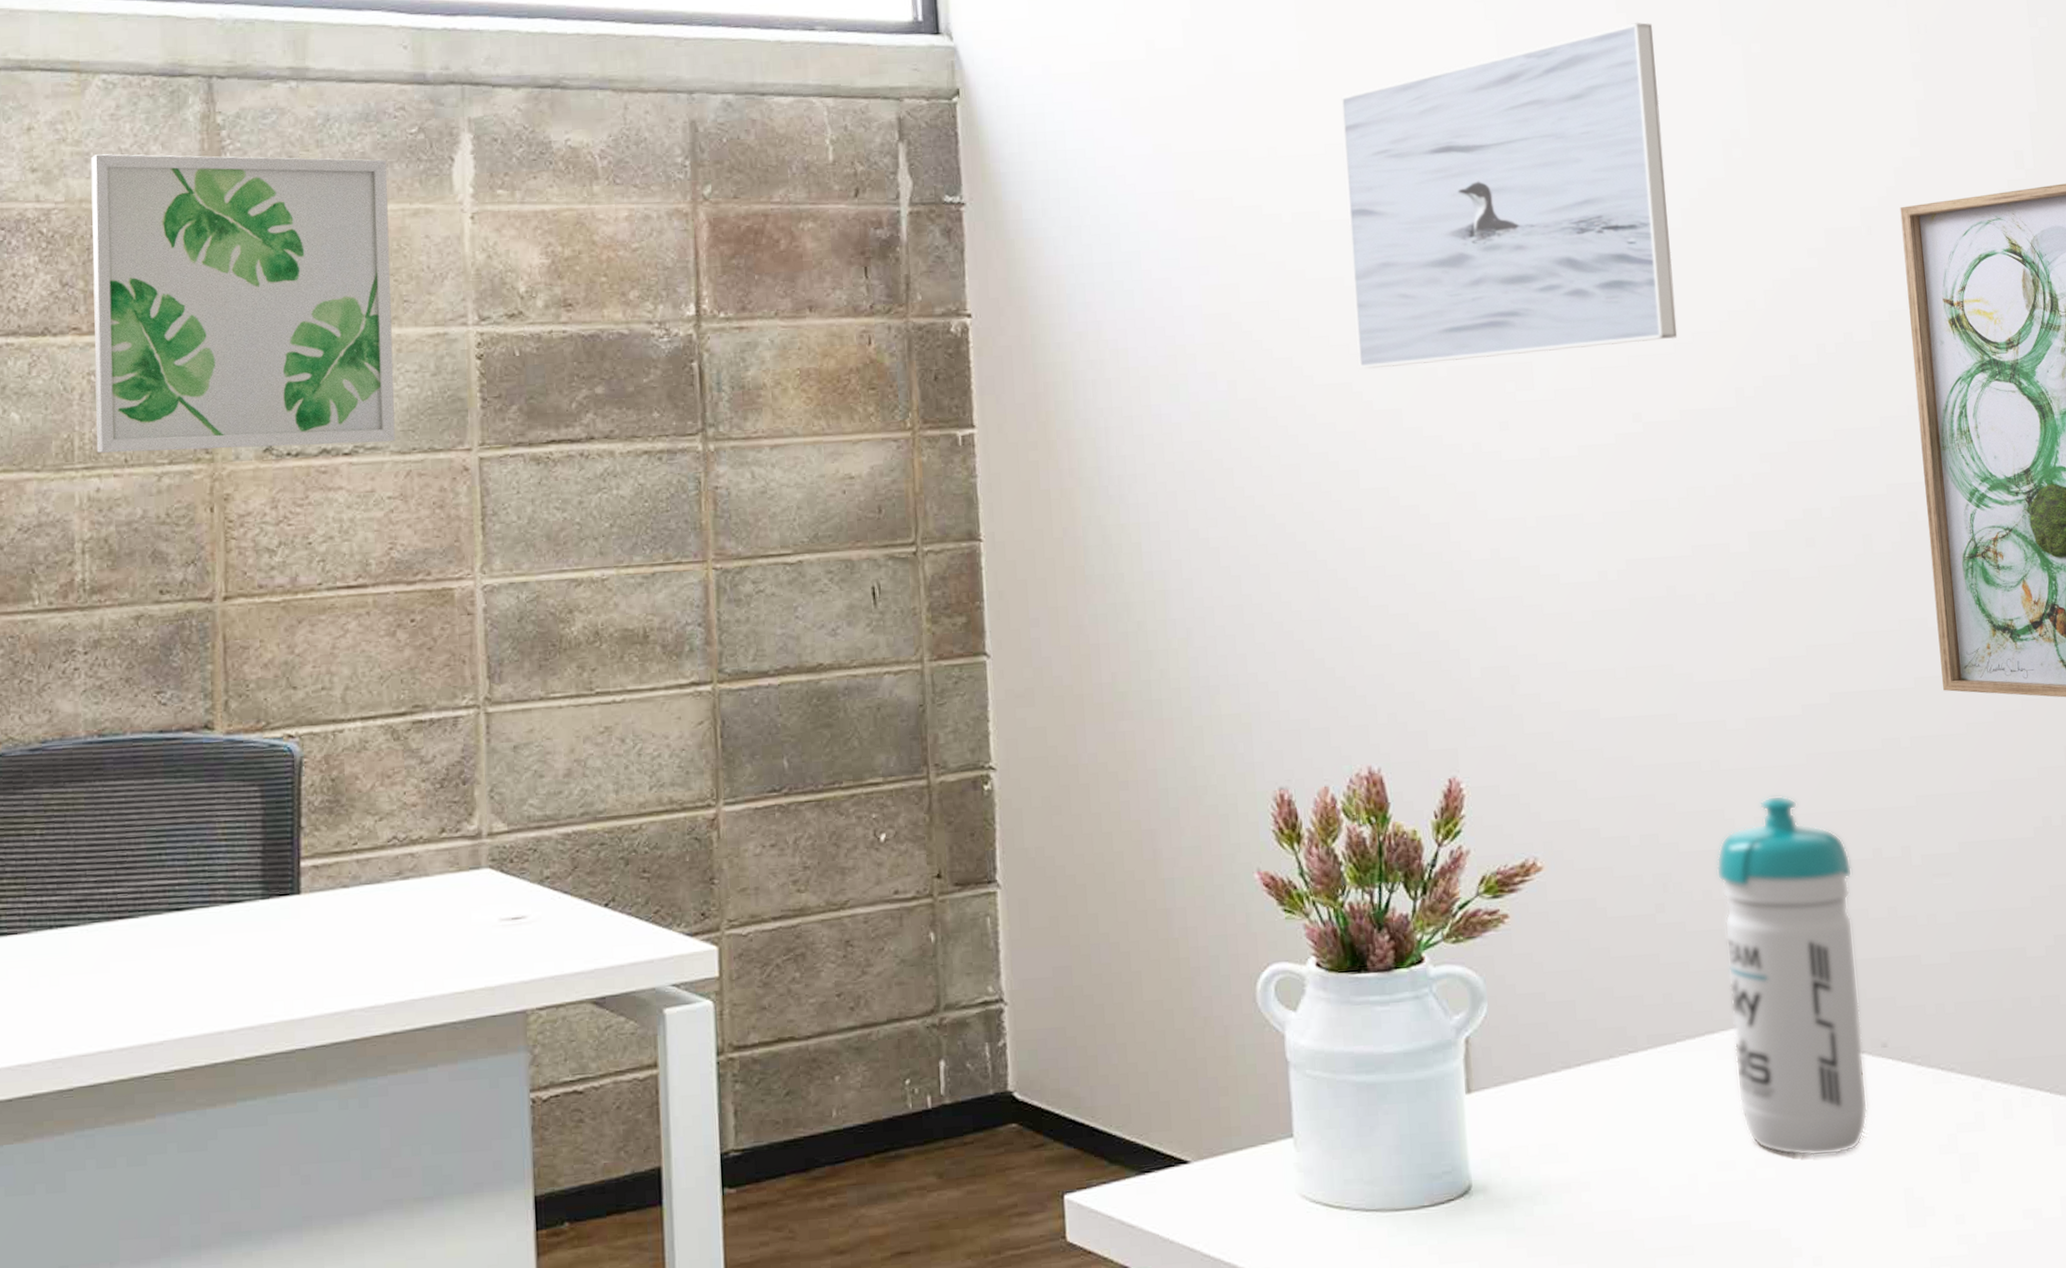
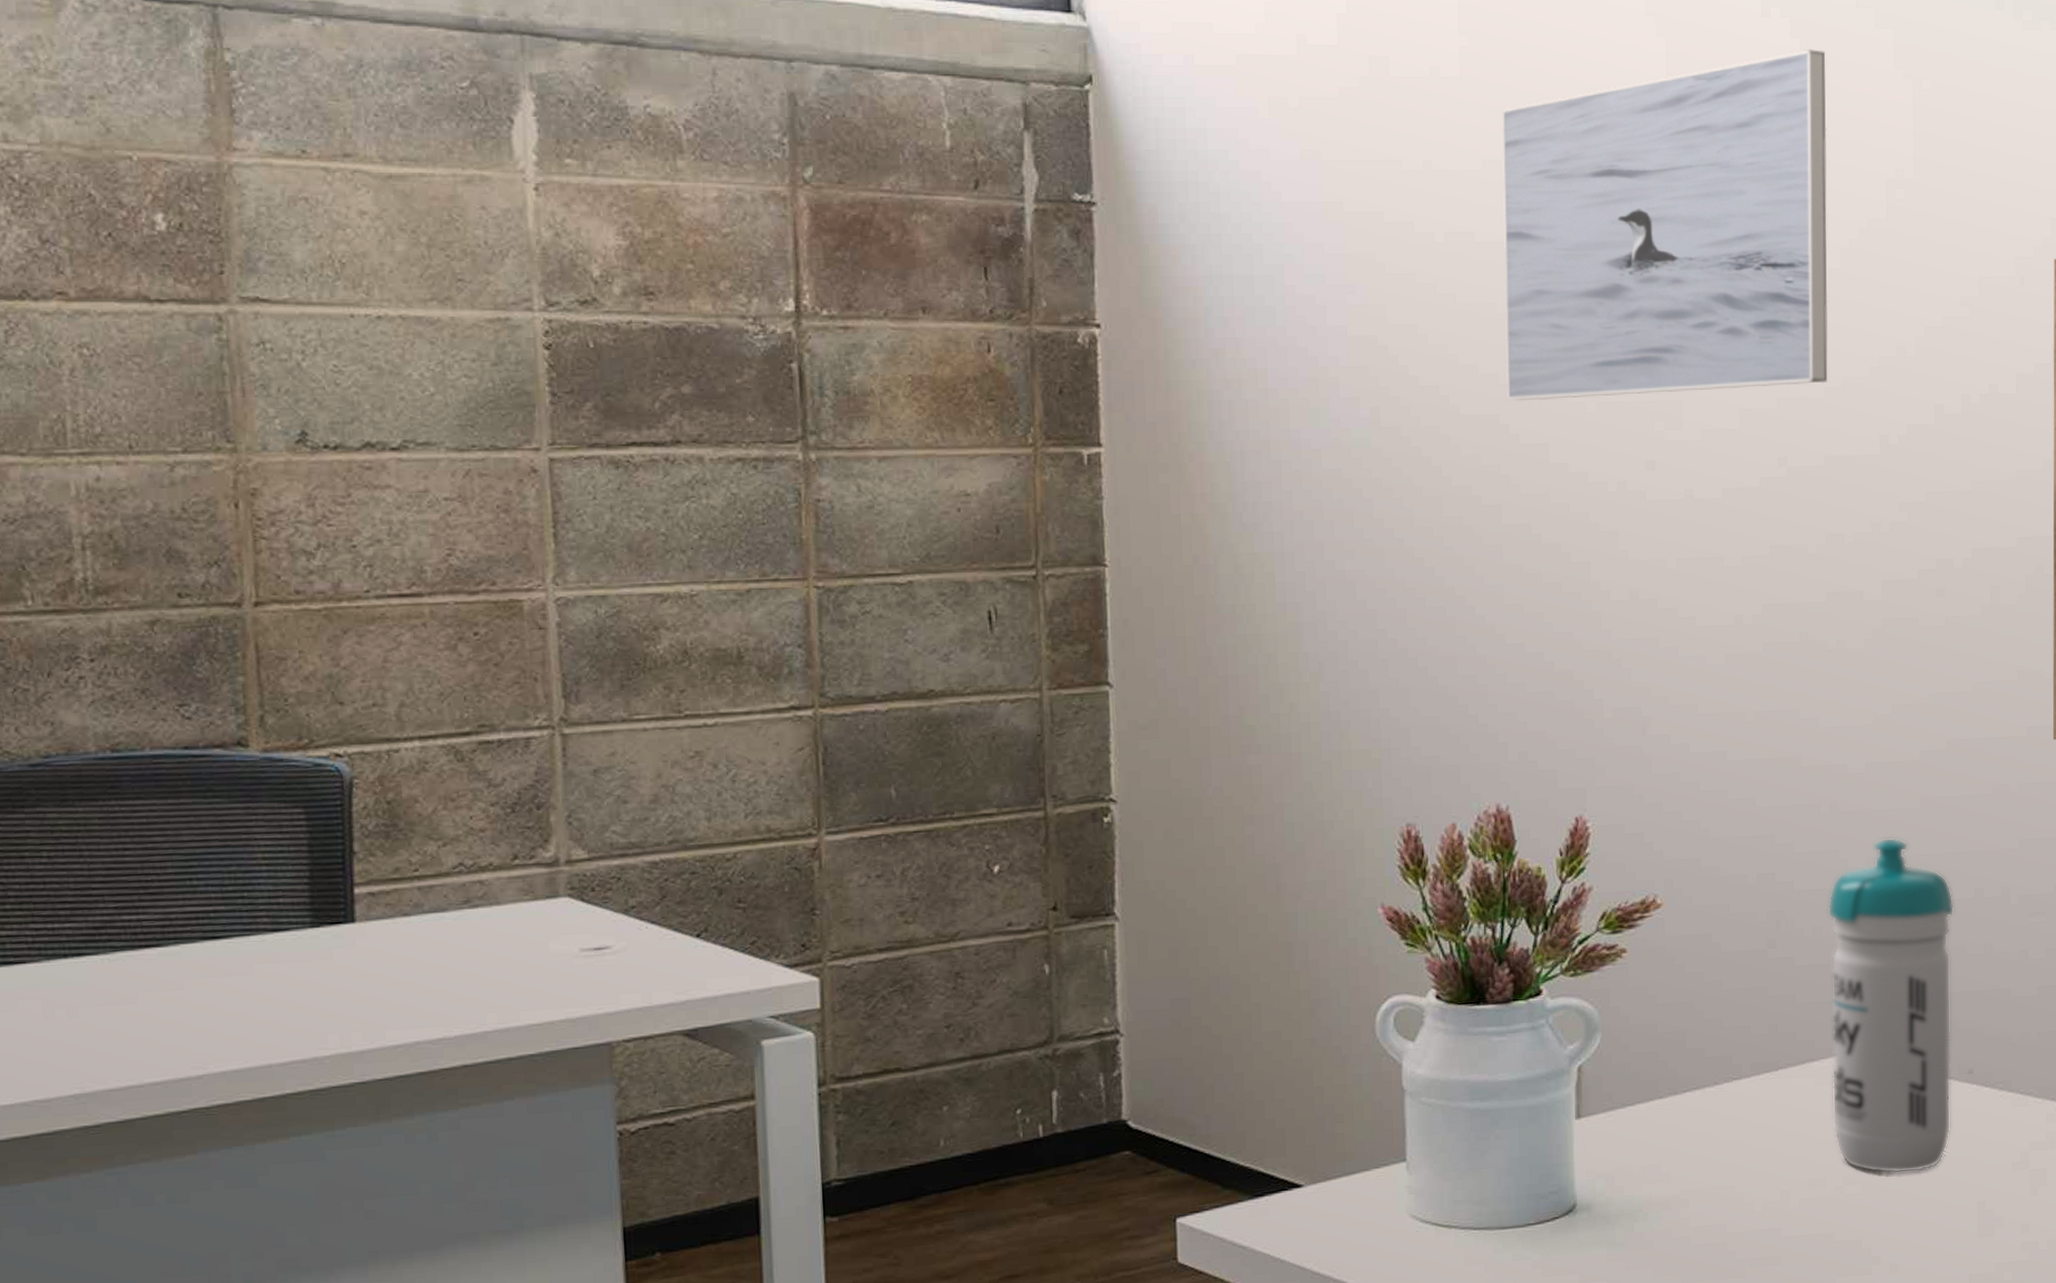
wall art: present [90,153,395,453] -> none [69,89,451,438]

